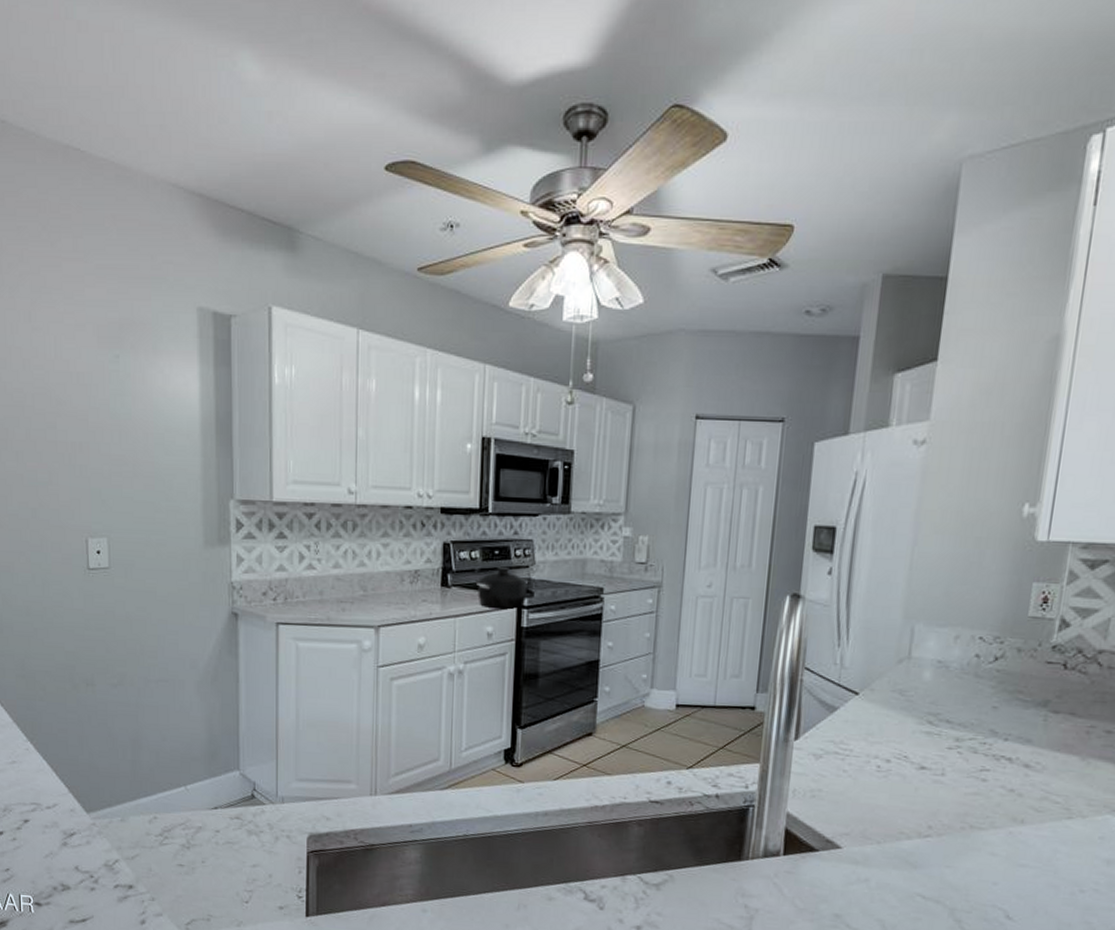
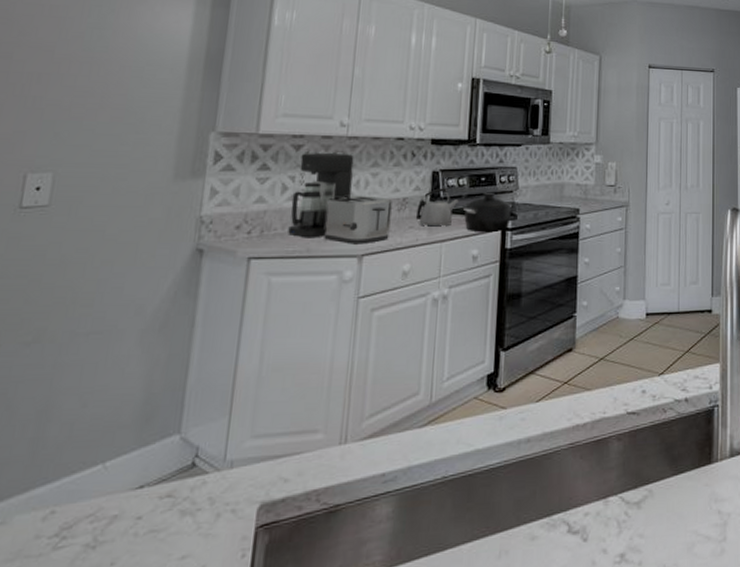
coffee maker: none [309,521,364,608] -> present [288,152,354,238]
toaster: none [341,565,404,616] -> present [323,195,392,244]
kettle: none [428,561,471,602] -> present [415,188,459,227]

